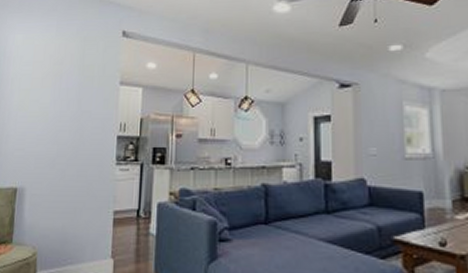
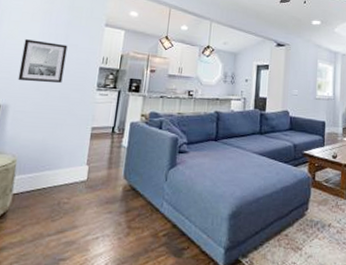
wall art: none [32,109,81,159] -> present [18,39,68,83]

